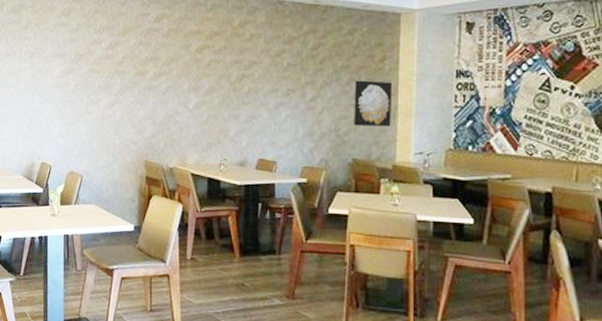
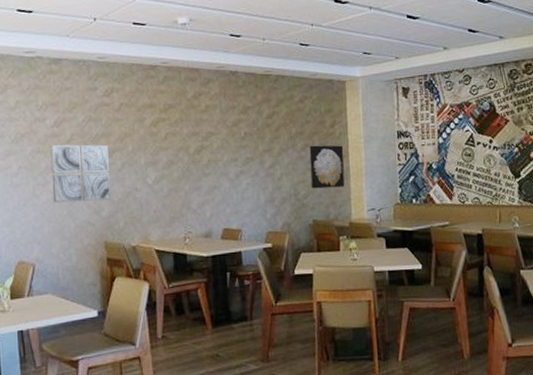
wall art: none [102,65,155,121] -> present [50,144,110,203]

